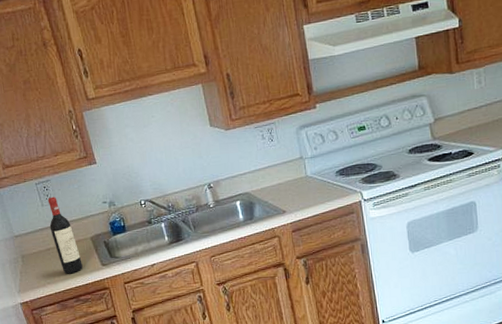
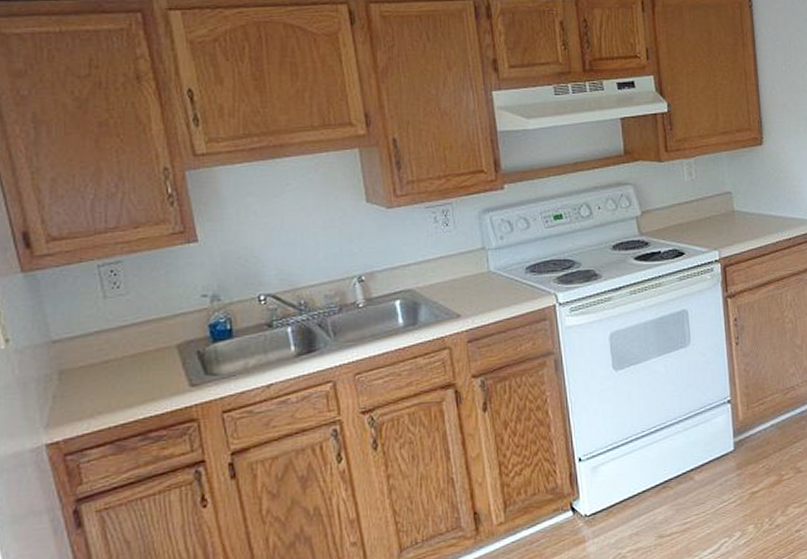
wine bottle: present [47,196,83,274] -> none [112,285,159,399]

